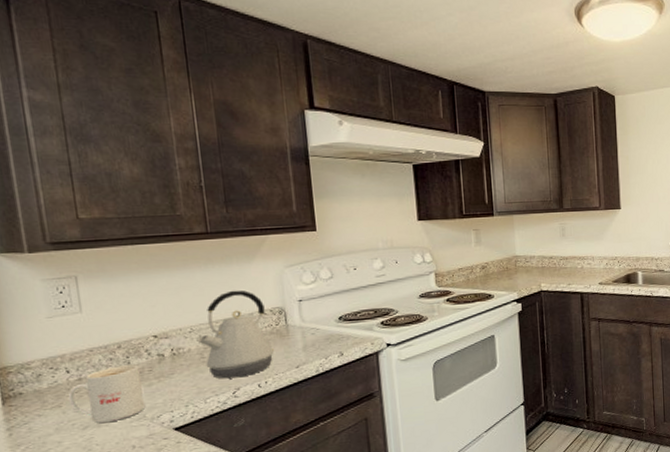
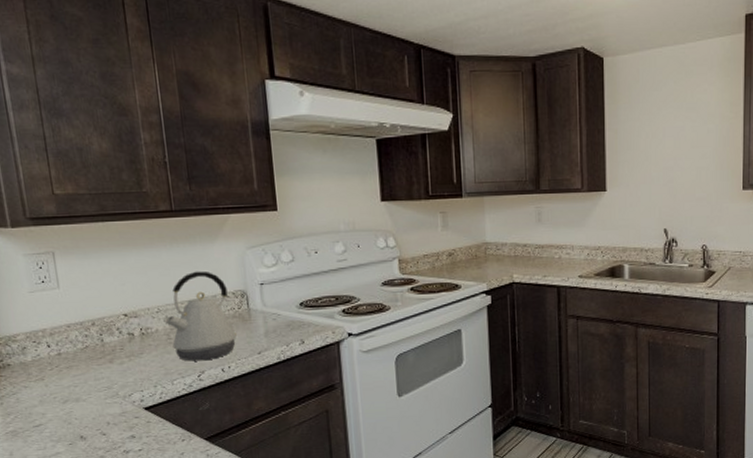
mug: present [68,364,145,424] -> none [49,342,117,399]

